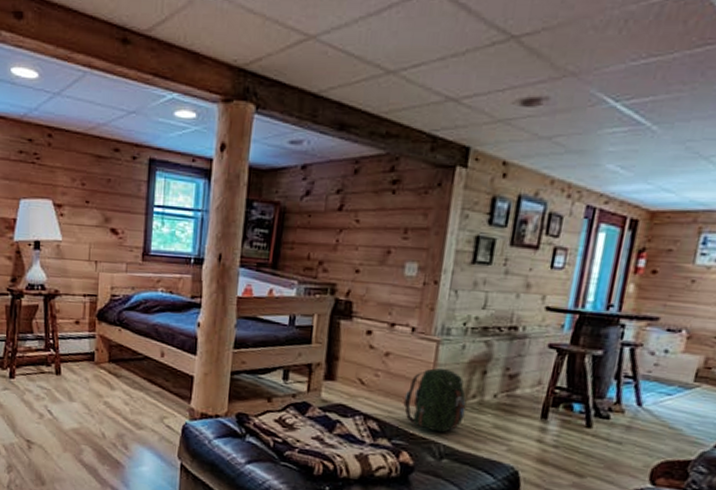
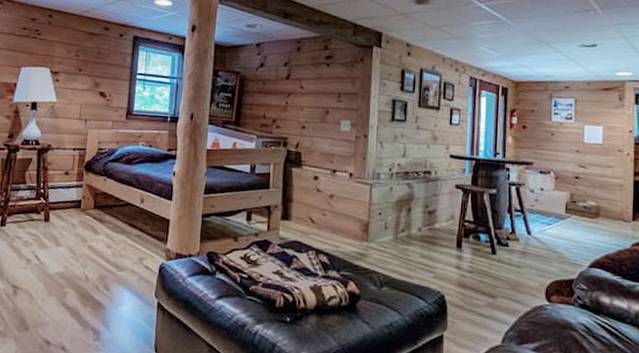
backpack: present [403,368,466,433] -> none [347,207,397,263]

